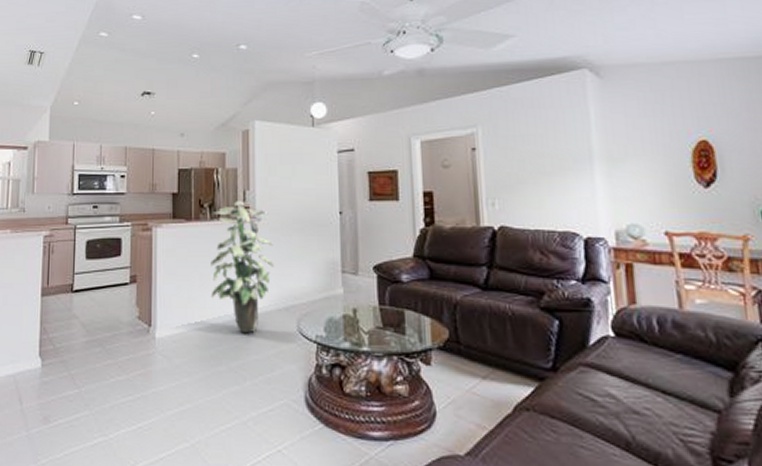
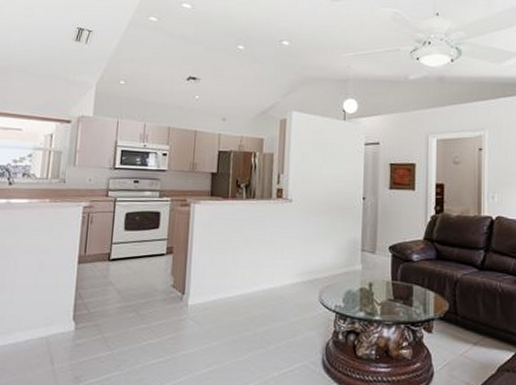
indoor plant: present [210,201,274,334] -> none [242,183,302,303]

